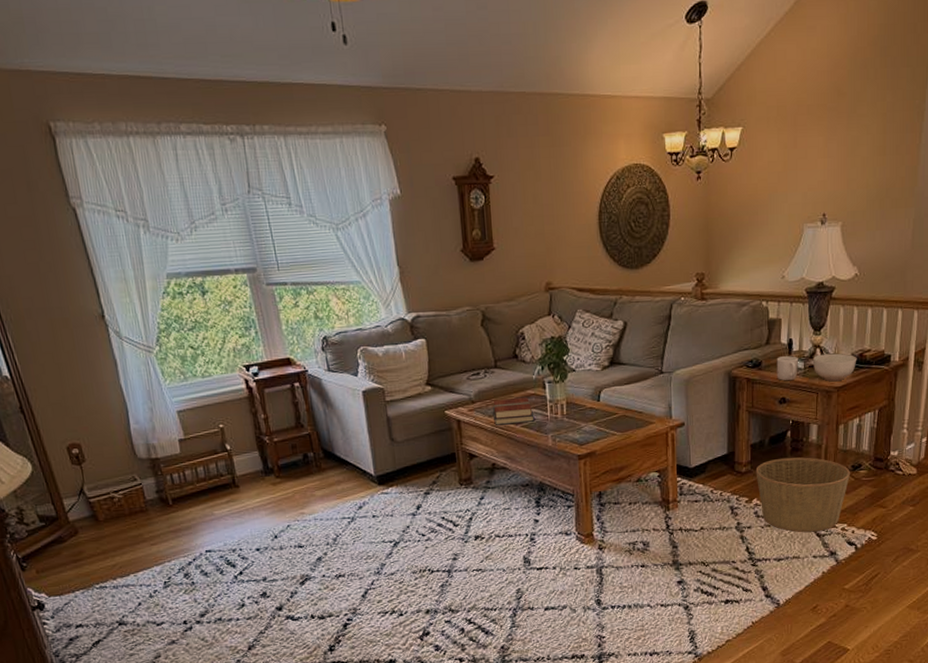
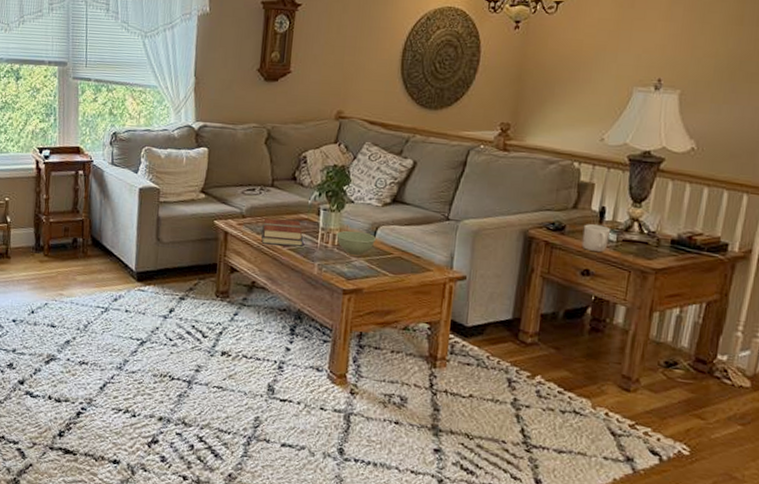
bowl: none [564,397,601,423] -> present [336,230,377,258]
basket: present [755,457,850,533] -> none [543,335,662,431]
bowl: present [812,353,857,382] -> none [628,229,685,263]

